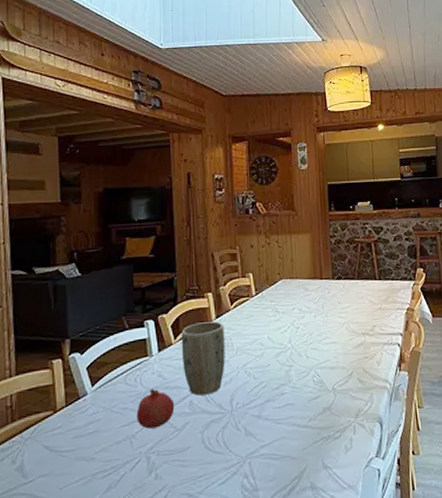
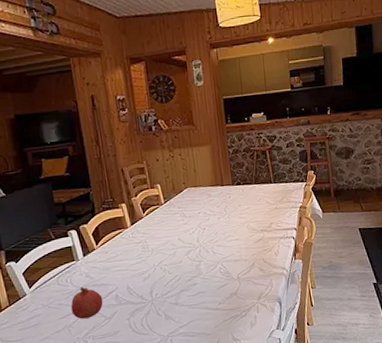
plant pot: present [181,321,225,396] -> none [101,228,143,290]

